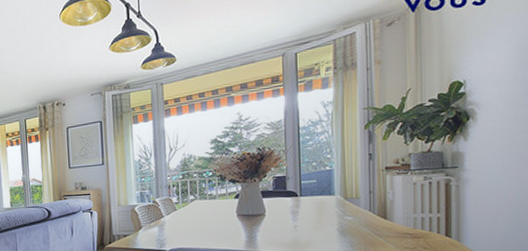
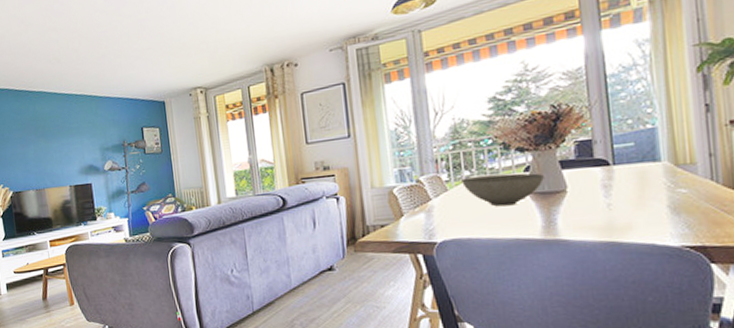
bowl: none [187,199,249,225] -> present [461,173,544,207]

